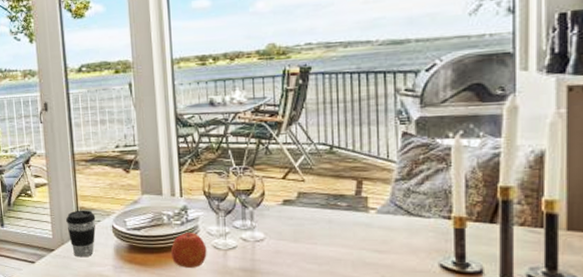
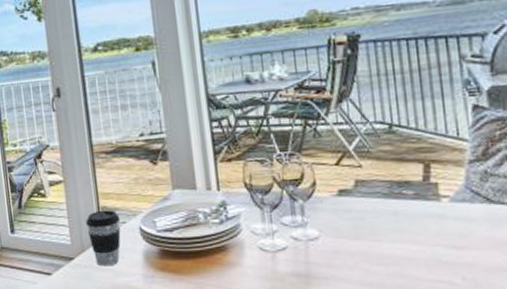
apple: present [170,230,207,268] -> none [209,230,253,274]

